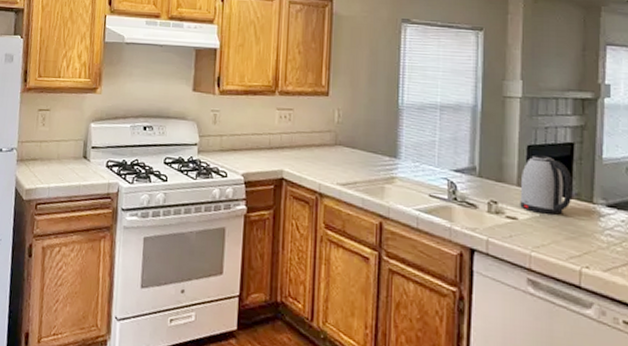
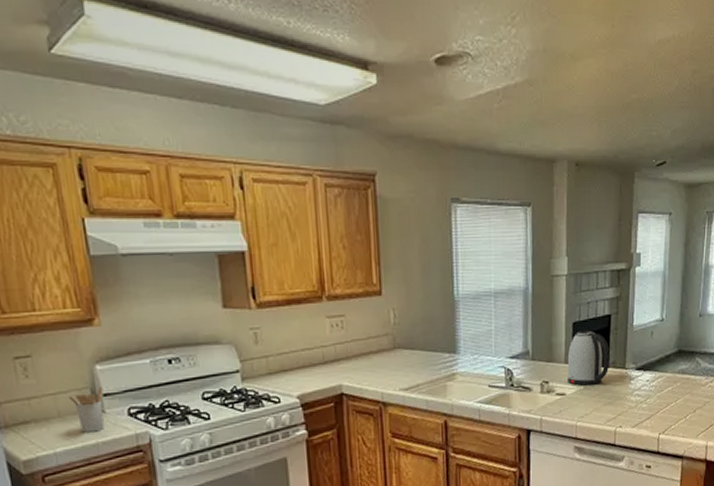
utensil holder: none [67,141,93,176] -> present [68,387,104,433]

